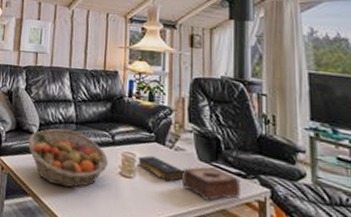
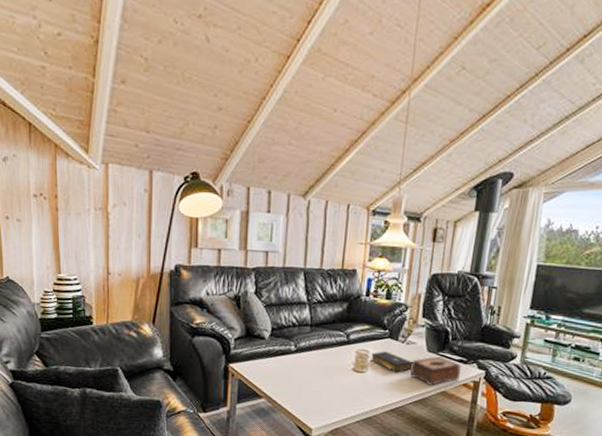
fruit basket: present [28,128,108,188] -> none [259,331,342,387]

